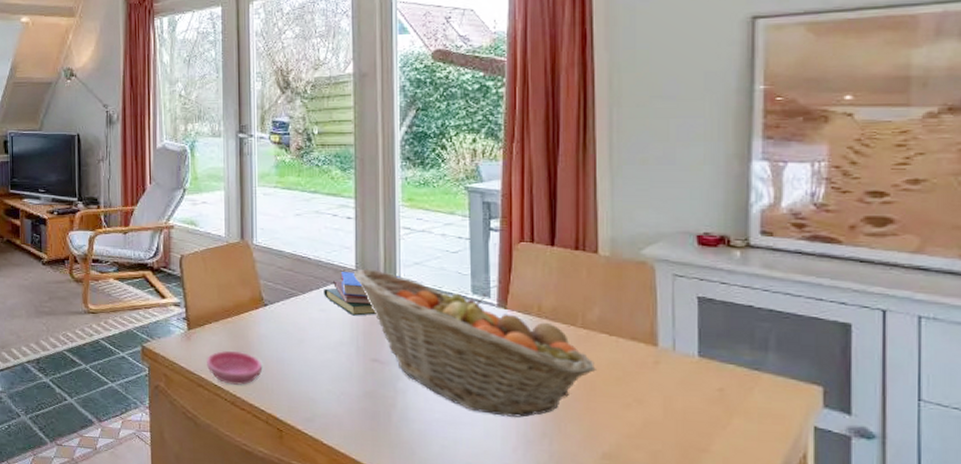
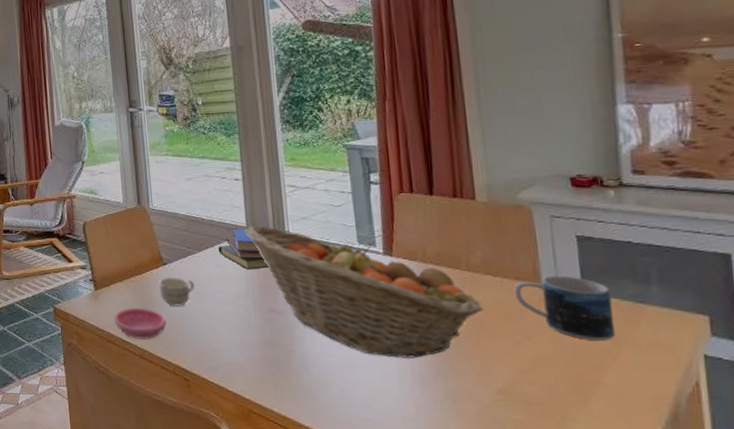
cup: none [257,319,296,351] -> present [158,276,195,306]
mug: none [629,337,728,407] -> present [514,275,616,340]

